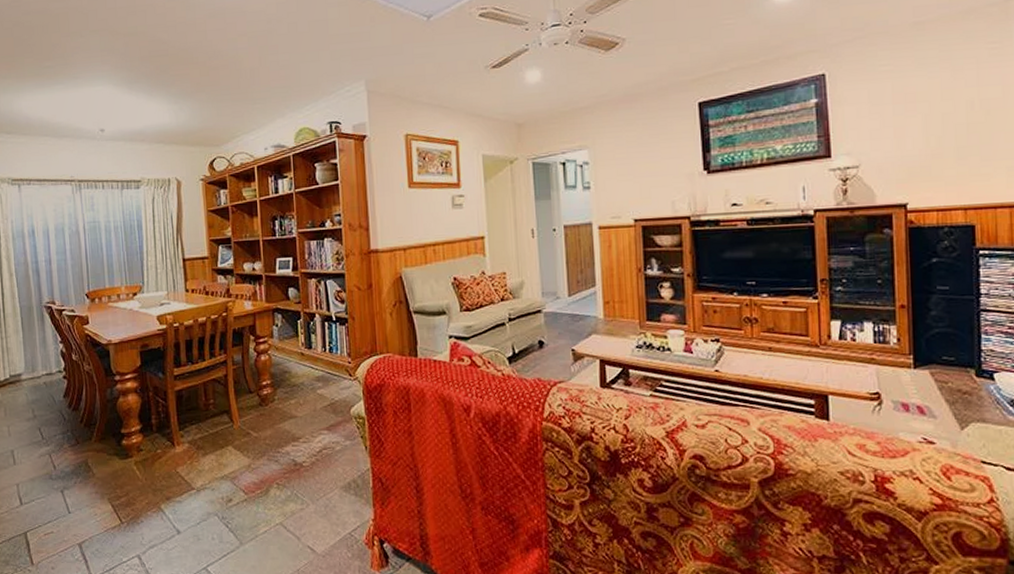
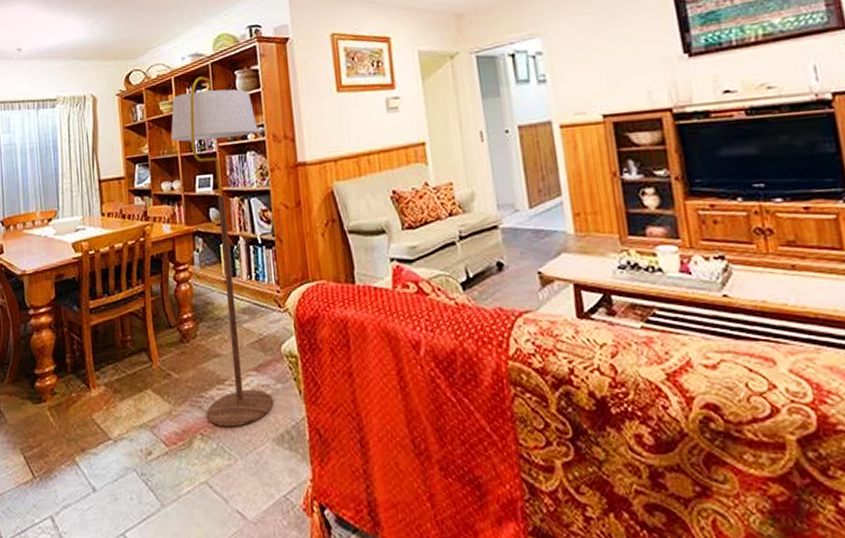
floor lamp: none [253,167,342,478] -> present [171,76,273,427]

